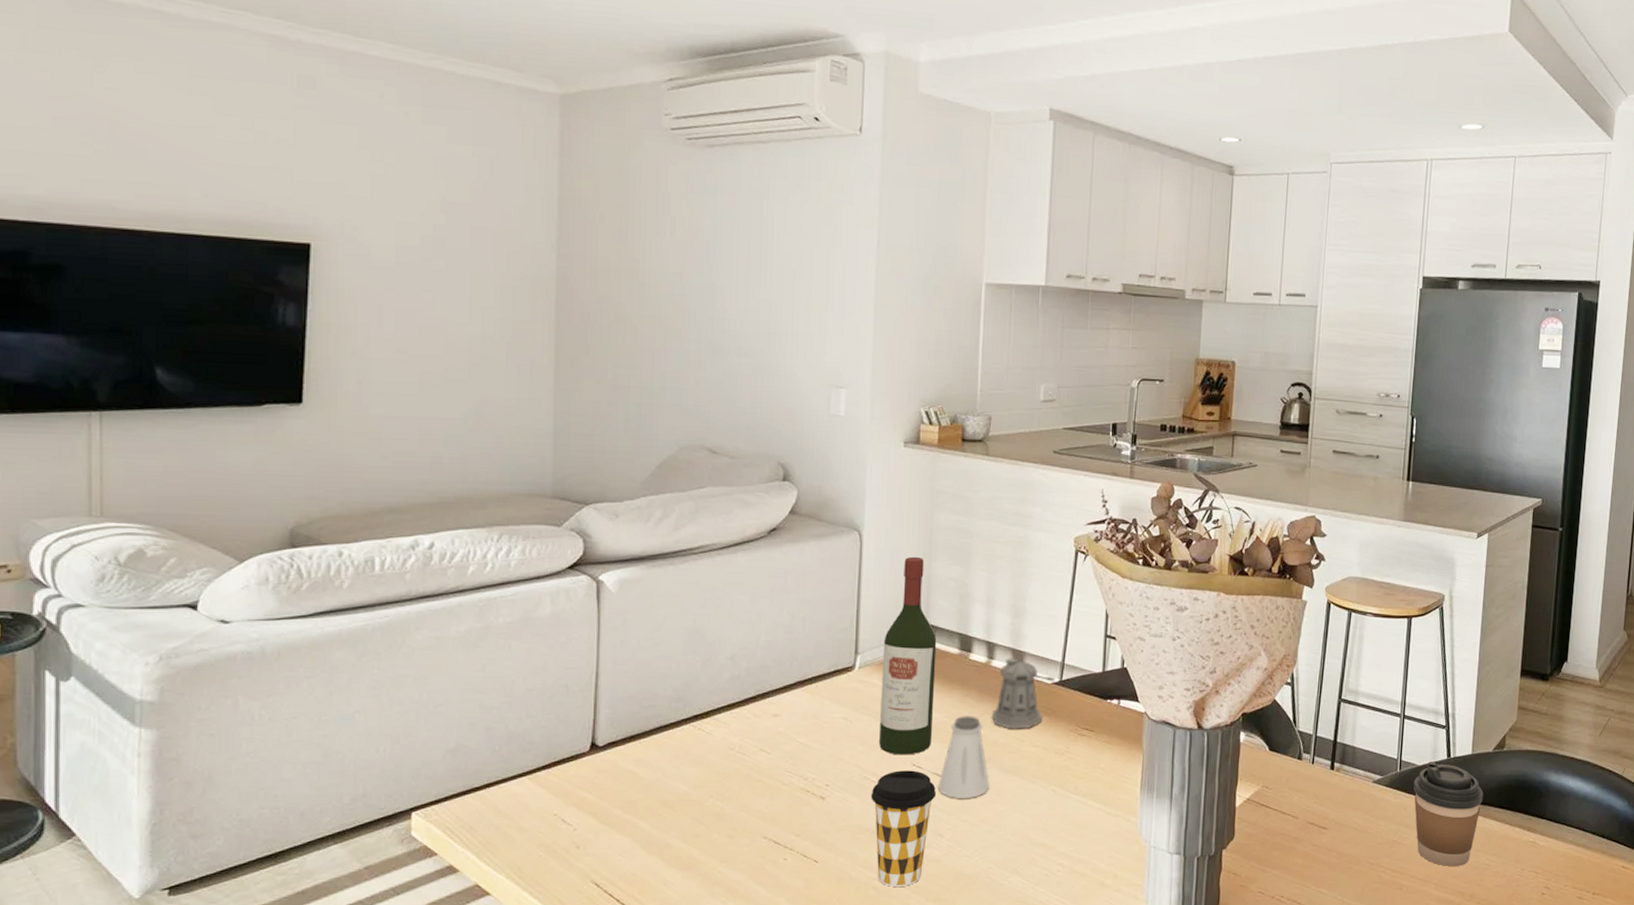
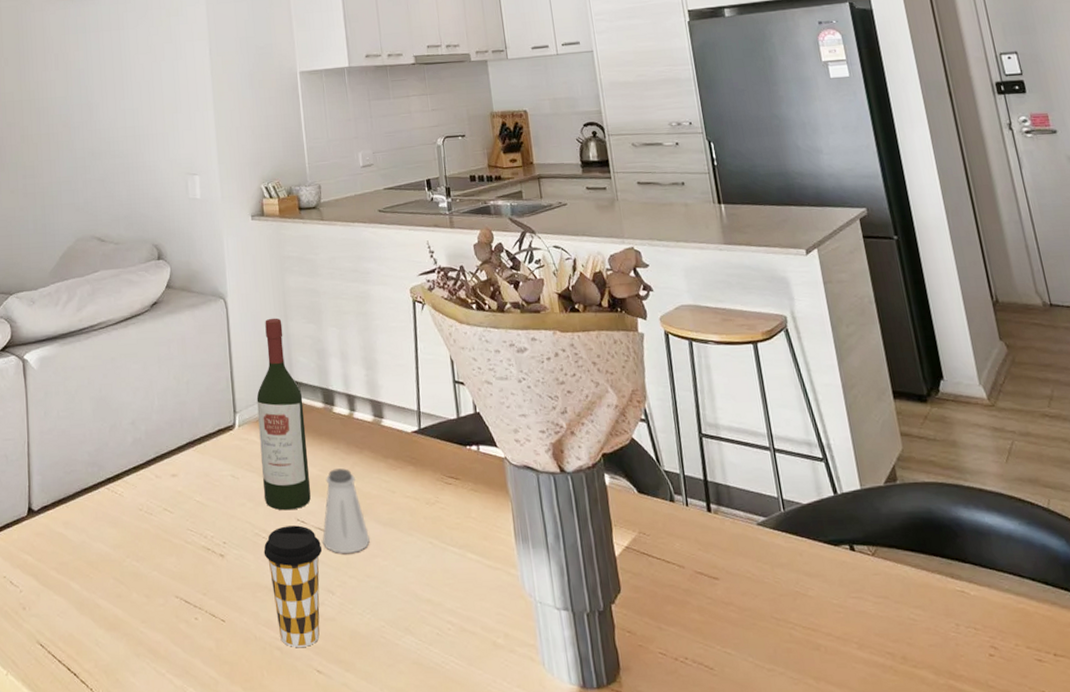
pepper shaker: present [991,658,1055,729] -> none [361,409,414,480]
coffee cup: present [1413,761,1484,866] -> none [802,499,890,622]

